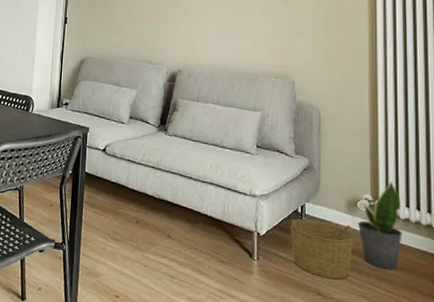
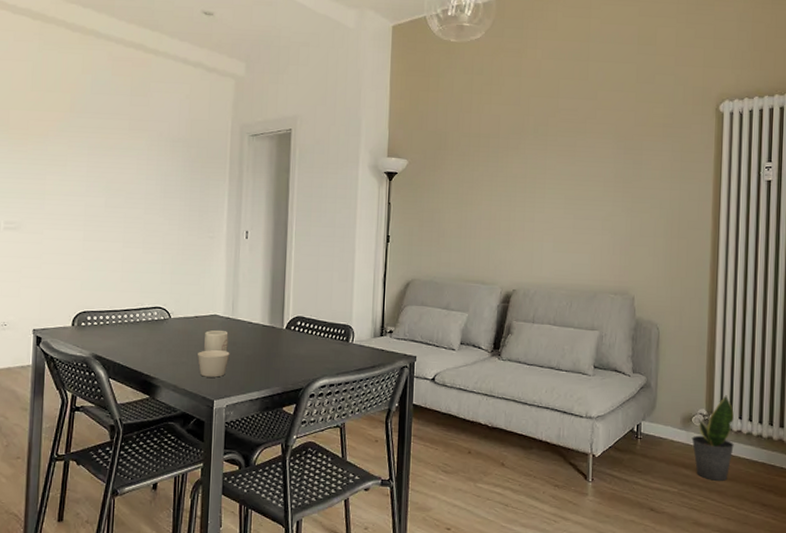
basket: present [290,218,354,280] -> none [625,437,687,495]

